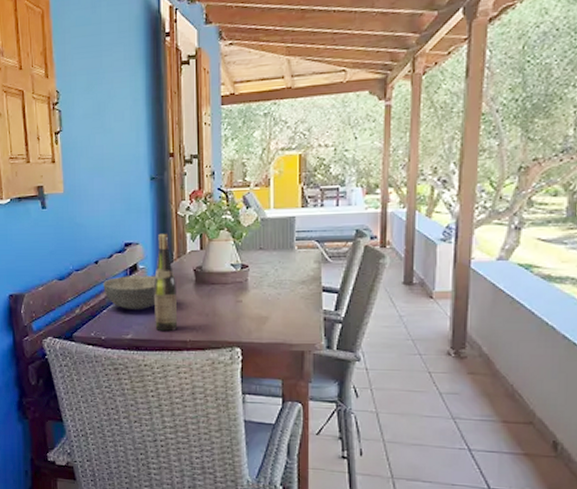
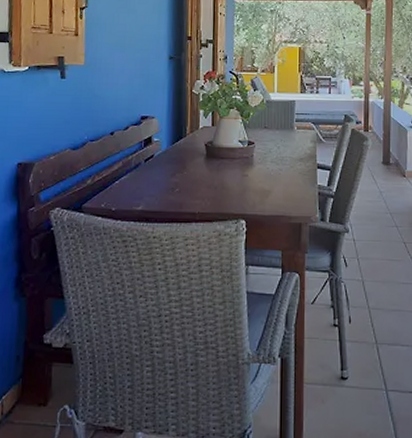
bowl: present [103,274,156,310] -> none [117,147,169,182]
wine bottle: present [153,233,178,332] -> none [166,109,188,204]

